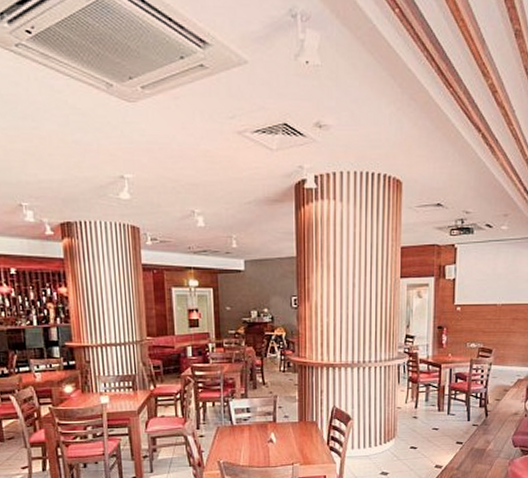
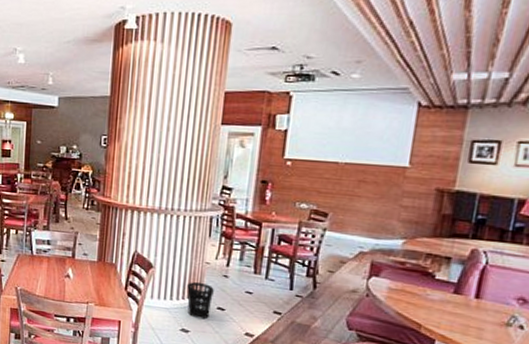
wastebasket: none [383,427,406,461] -> present [187,282,214,320]

